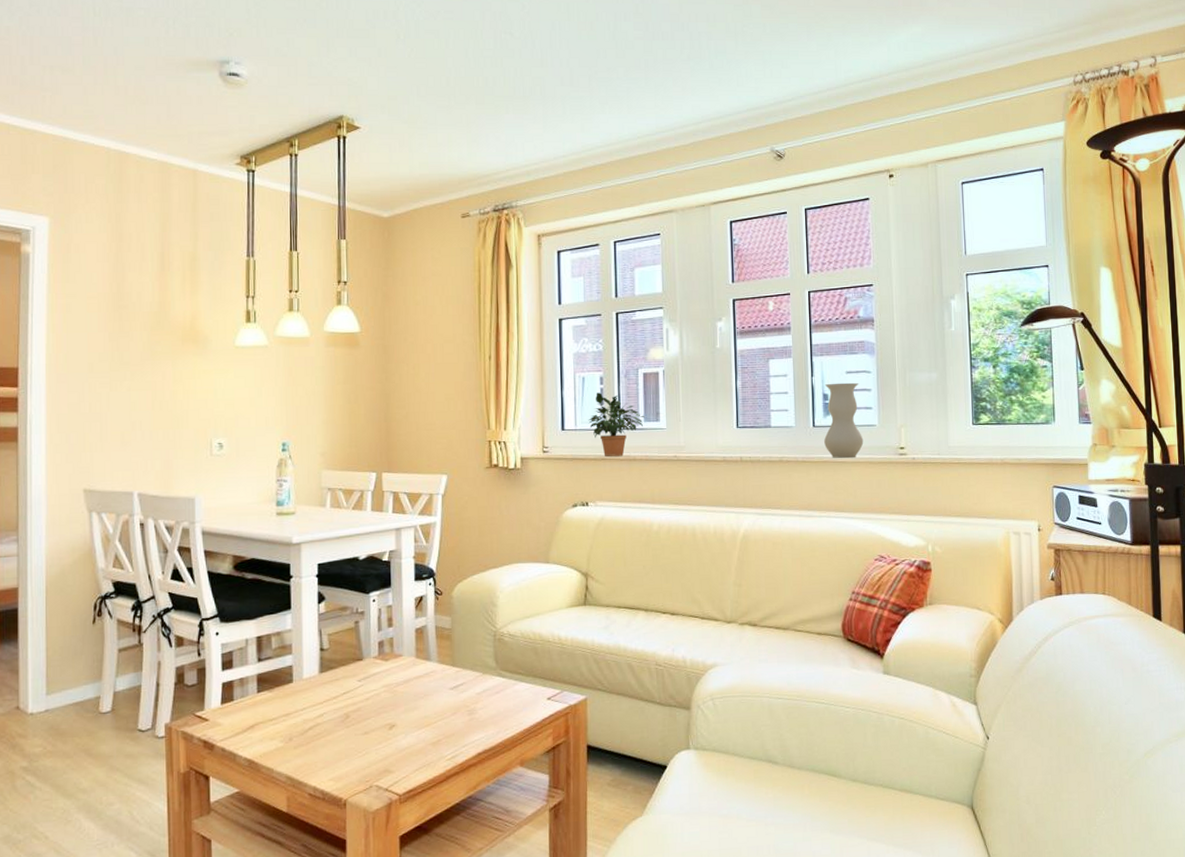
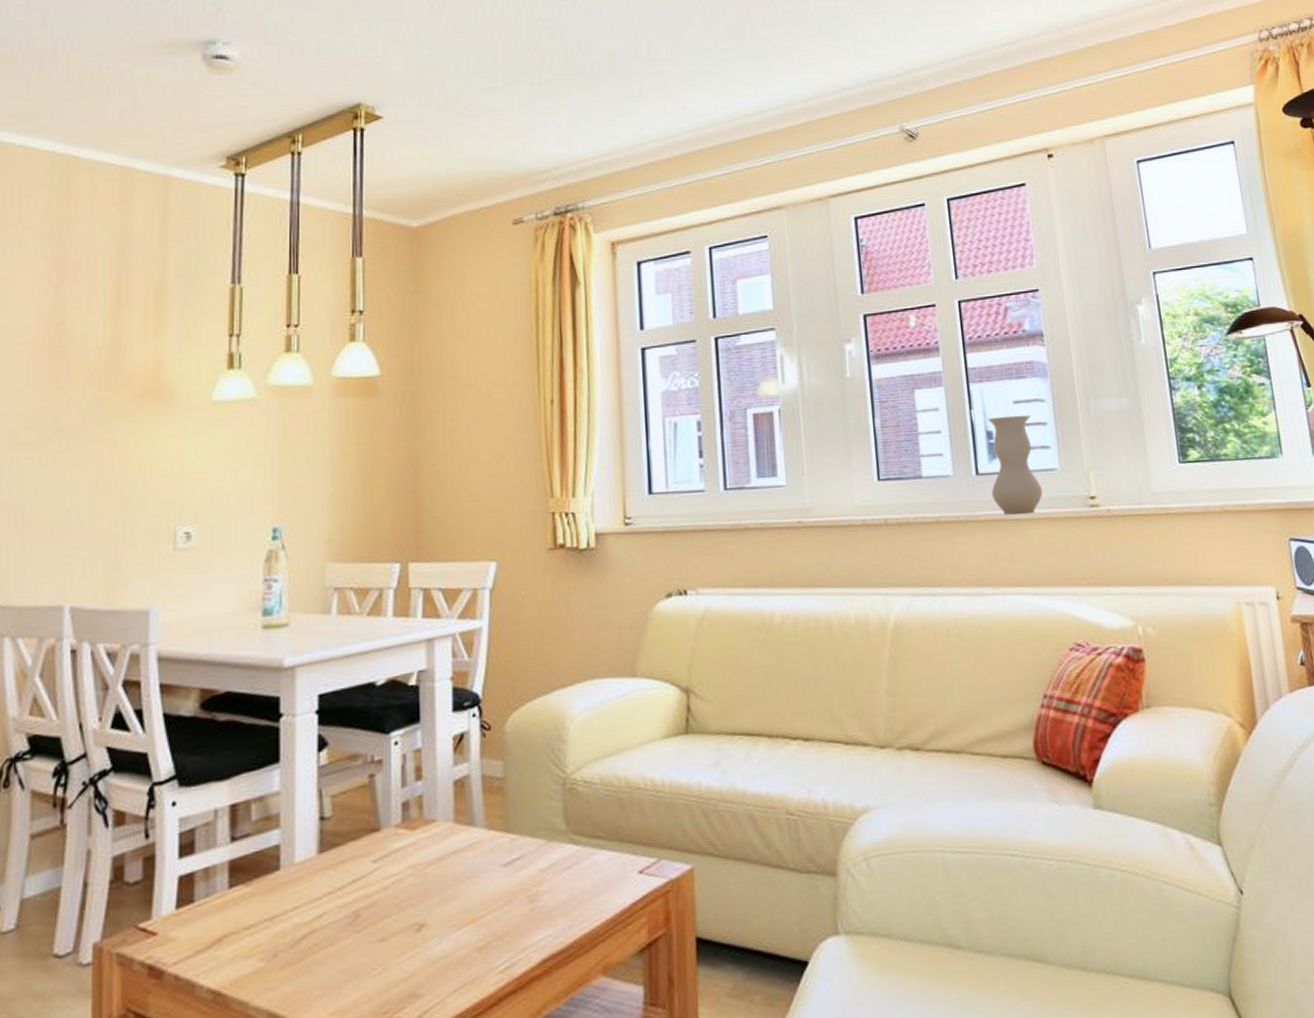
potted plant: present [588,393,645,458] -> none [683,442,758,528]

